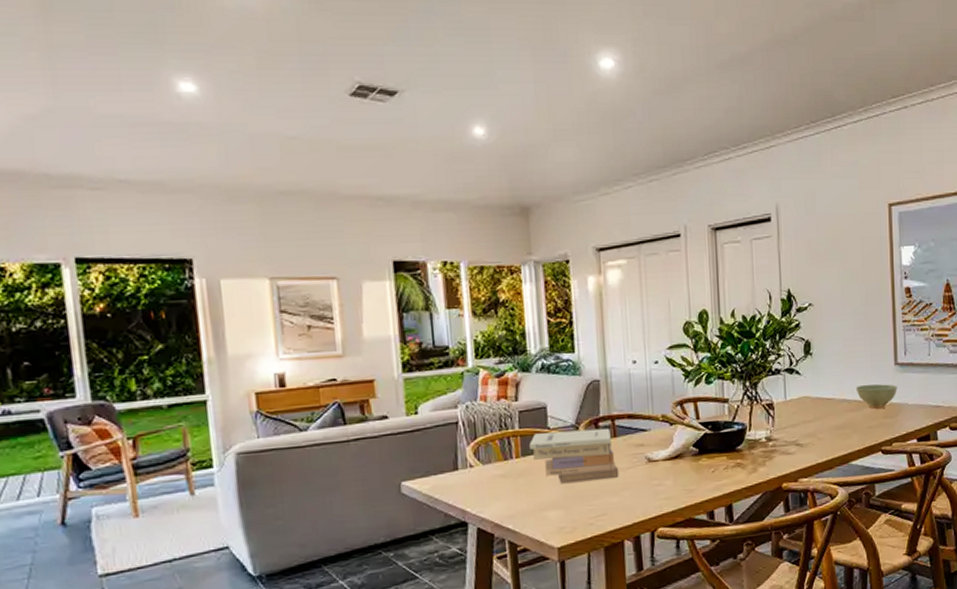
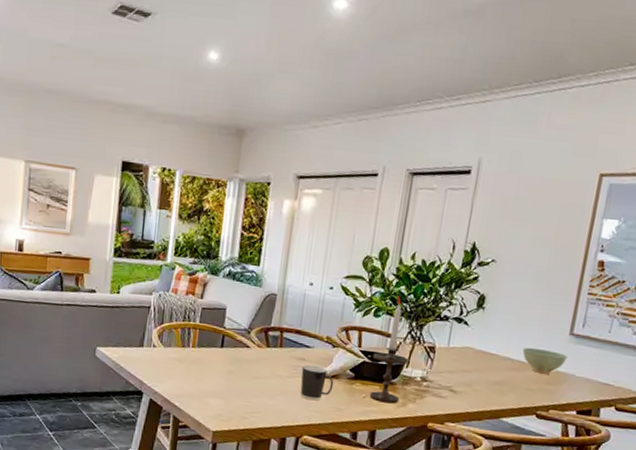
books: present [529,427,619,484] -> none [205,330,279,383]
mug: none [642,449,679,488] -> present [300,365,334,401]
candlestick: none [713,357,750,473] -> present [369,296,409,404]

